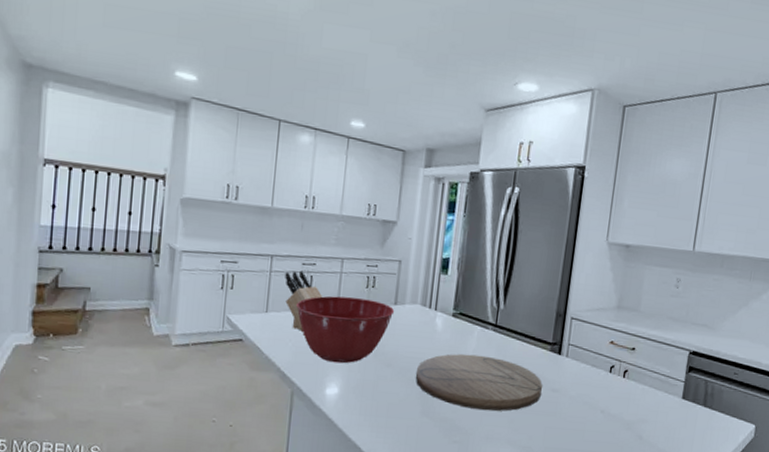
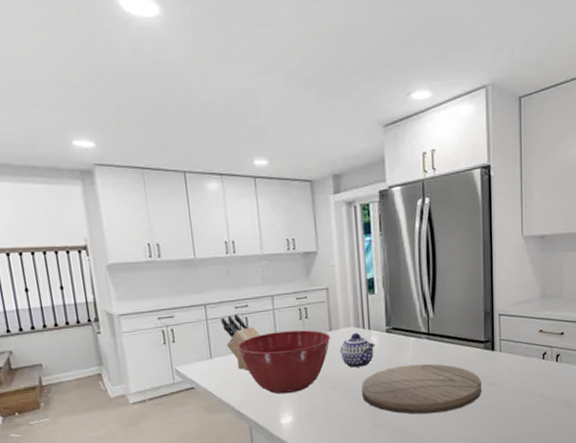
teapot: none [401,311,440,348] -> present [340,333,376,368]

